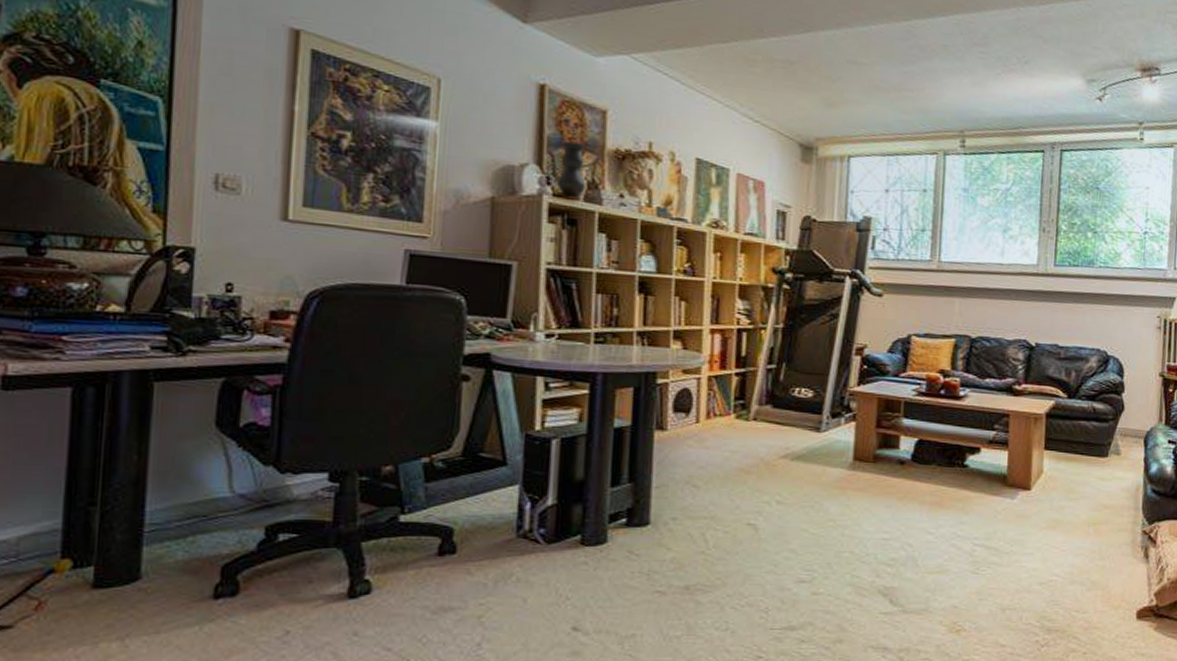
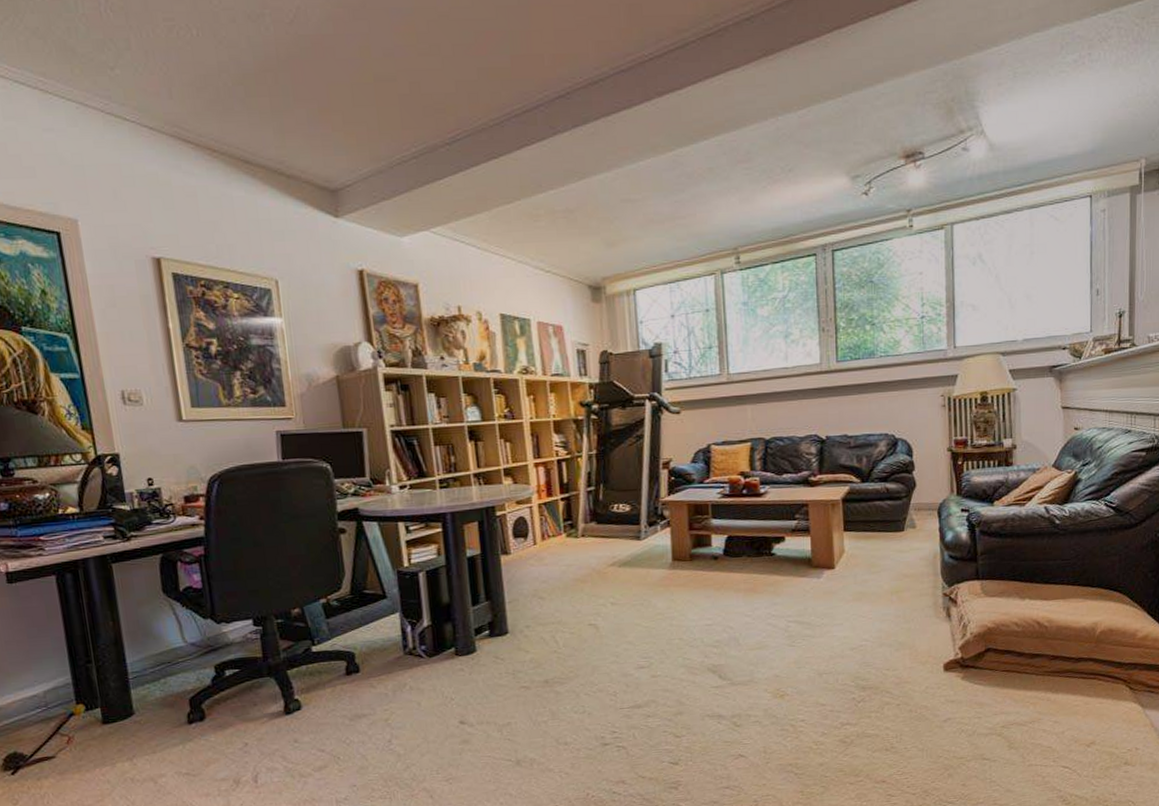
vase: present [556,140,587,198] -> none [384,316,411,367]

